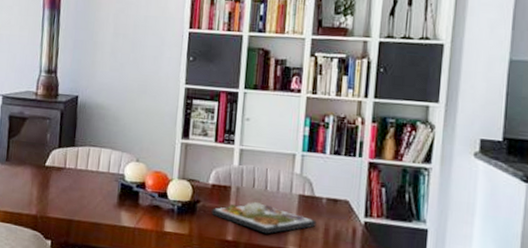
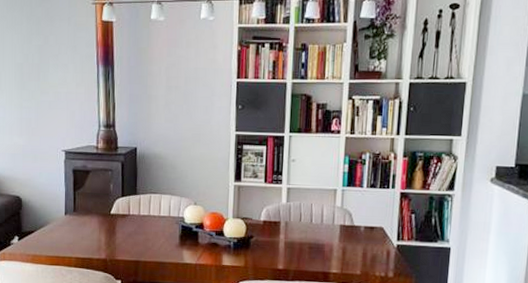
dinner plate: present [211,201,317,234] -> none [263,233,356,261]

